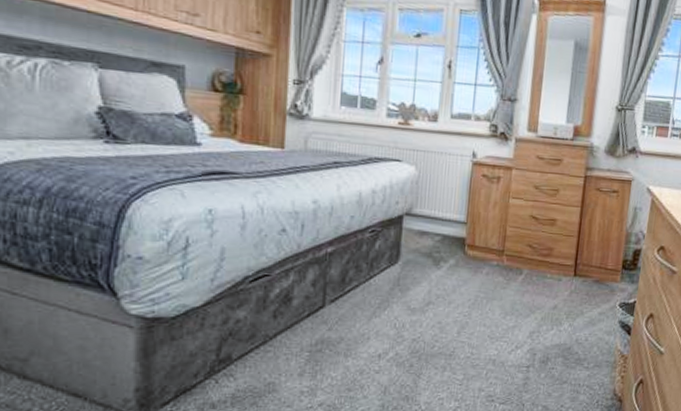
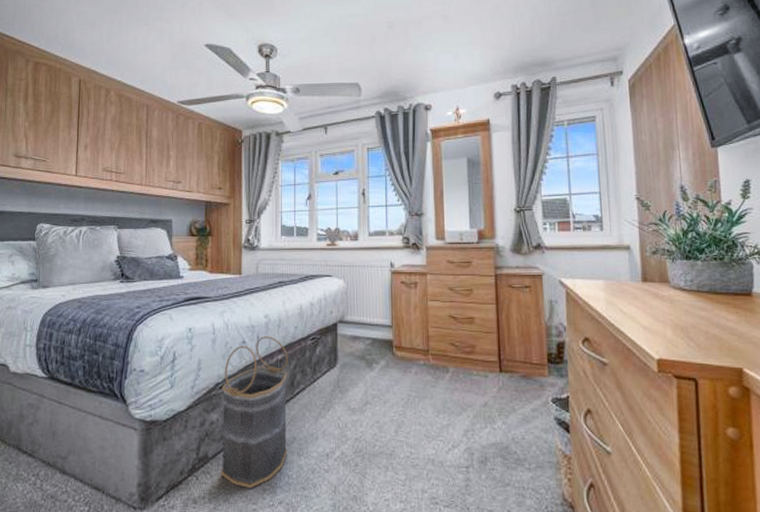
basket: none [248,225,340,391] -> present [221,336,288,488]

